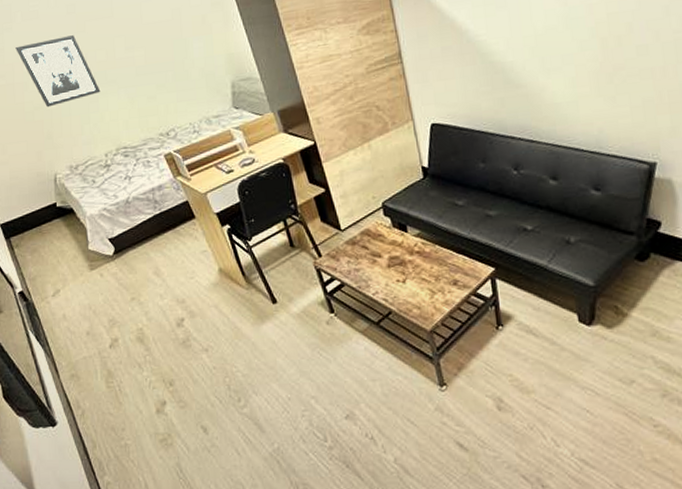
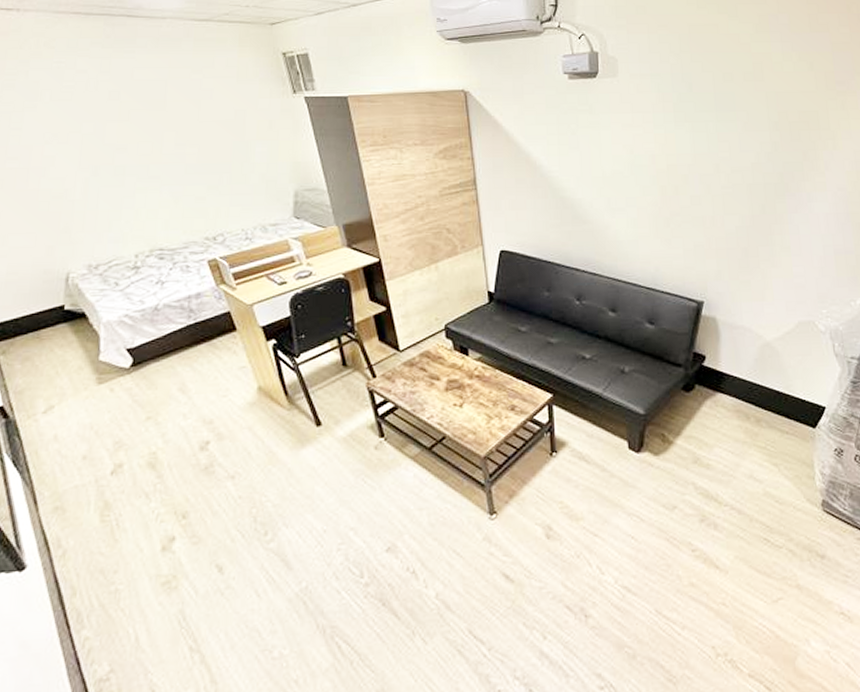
wall art: present [15,35,101,108] -> none [37,123,139,198]

